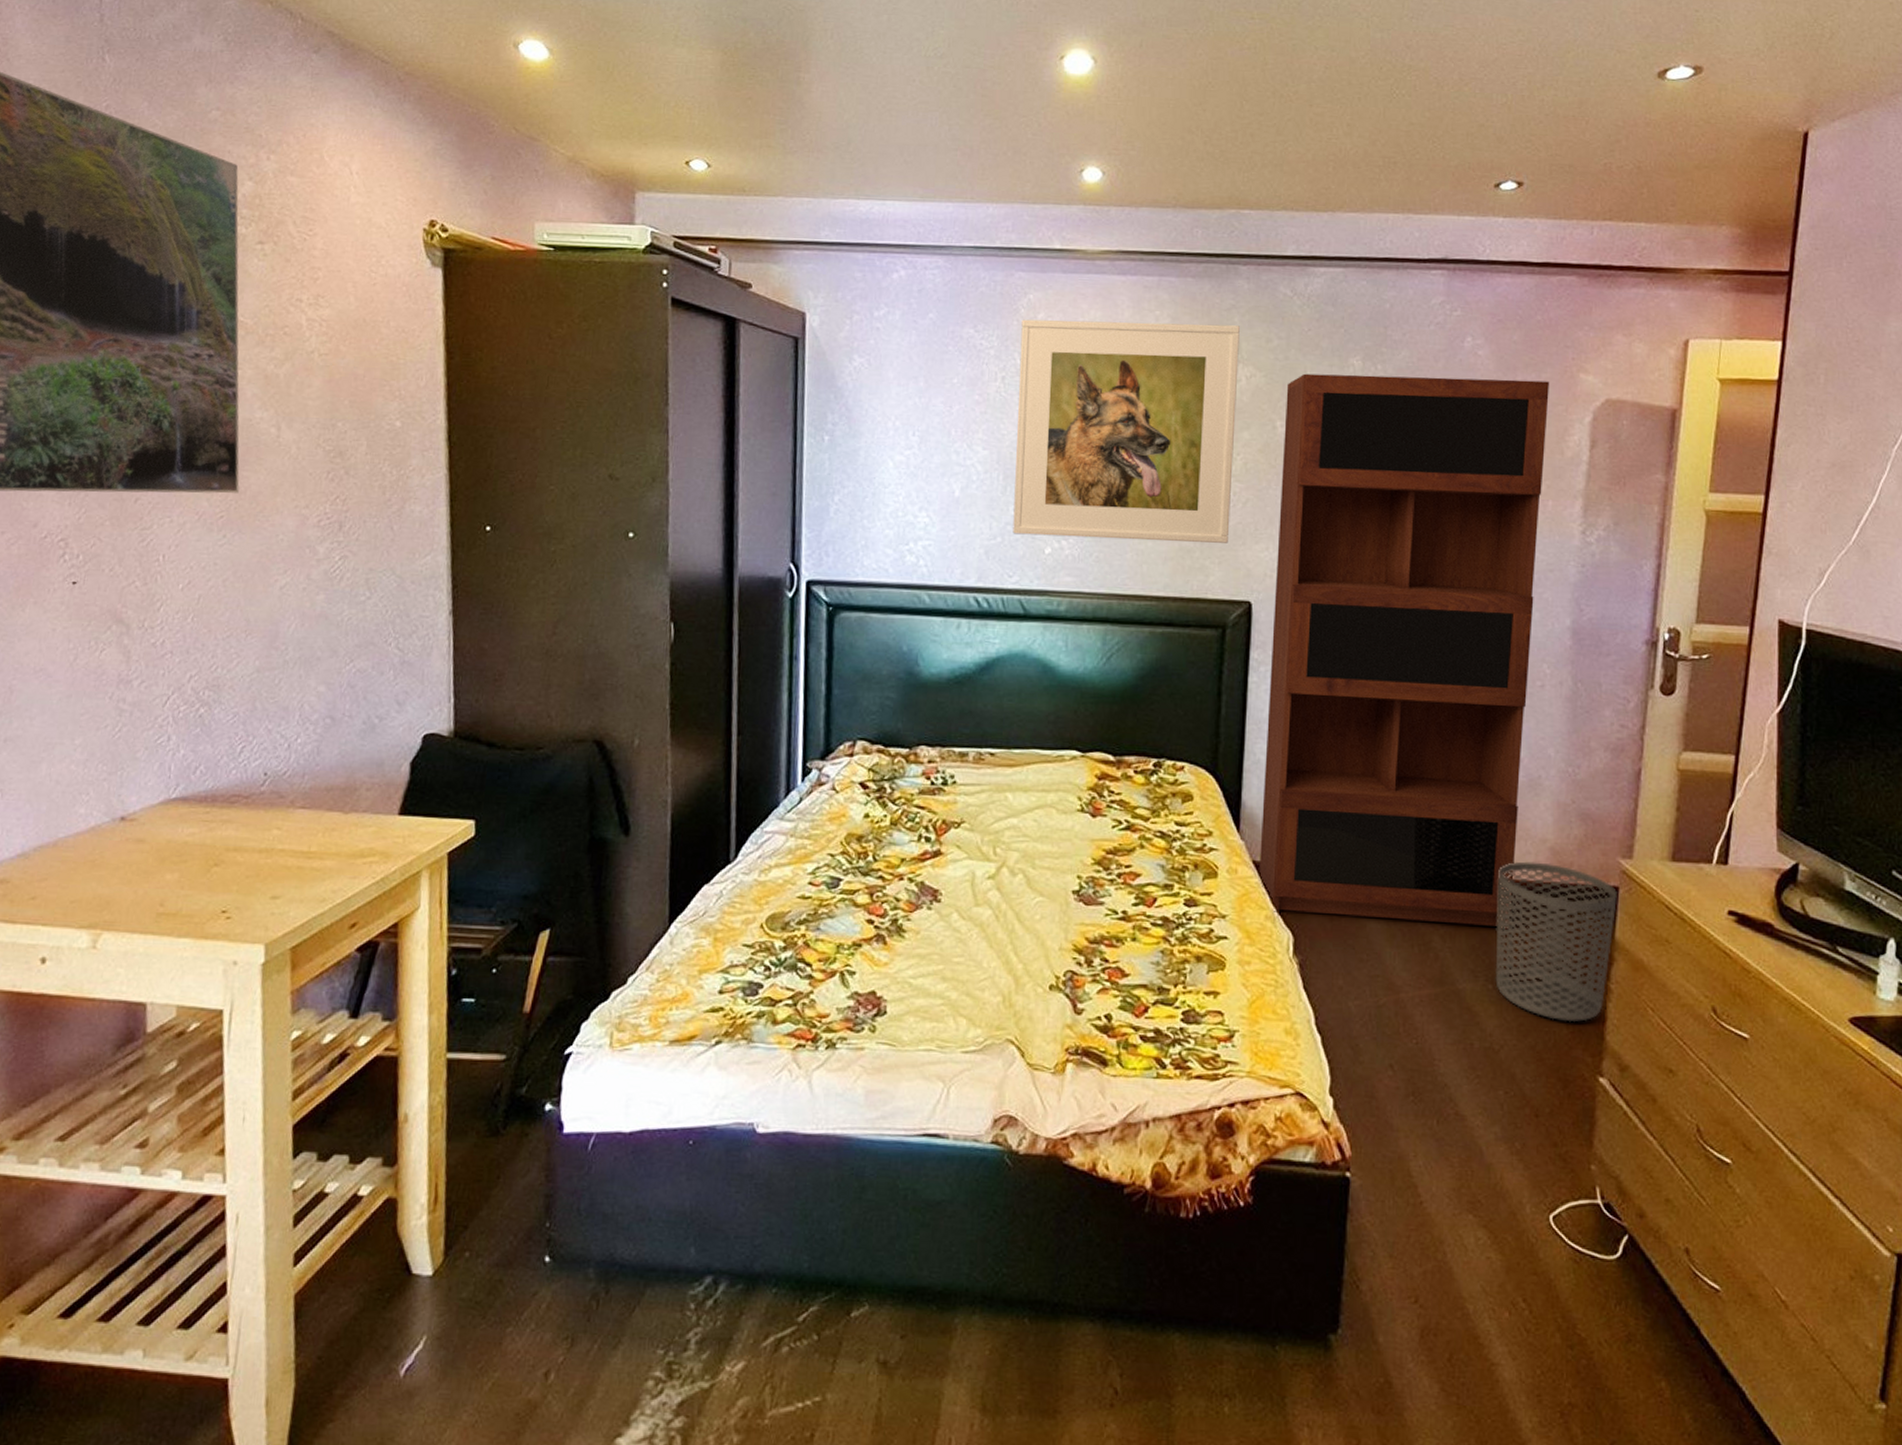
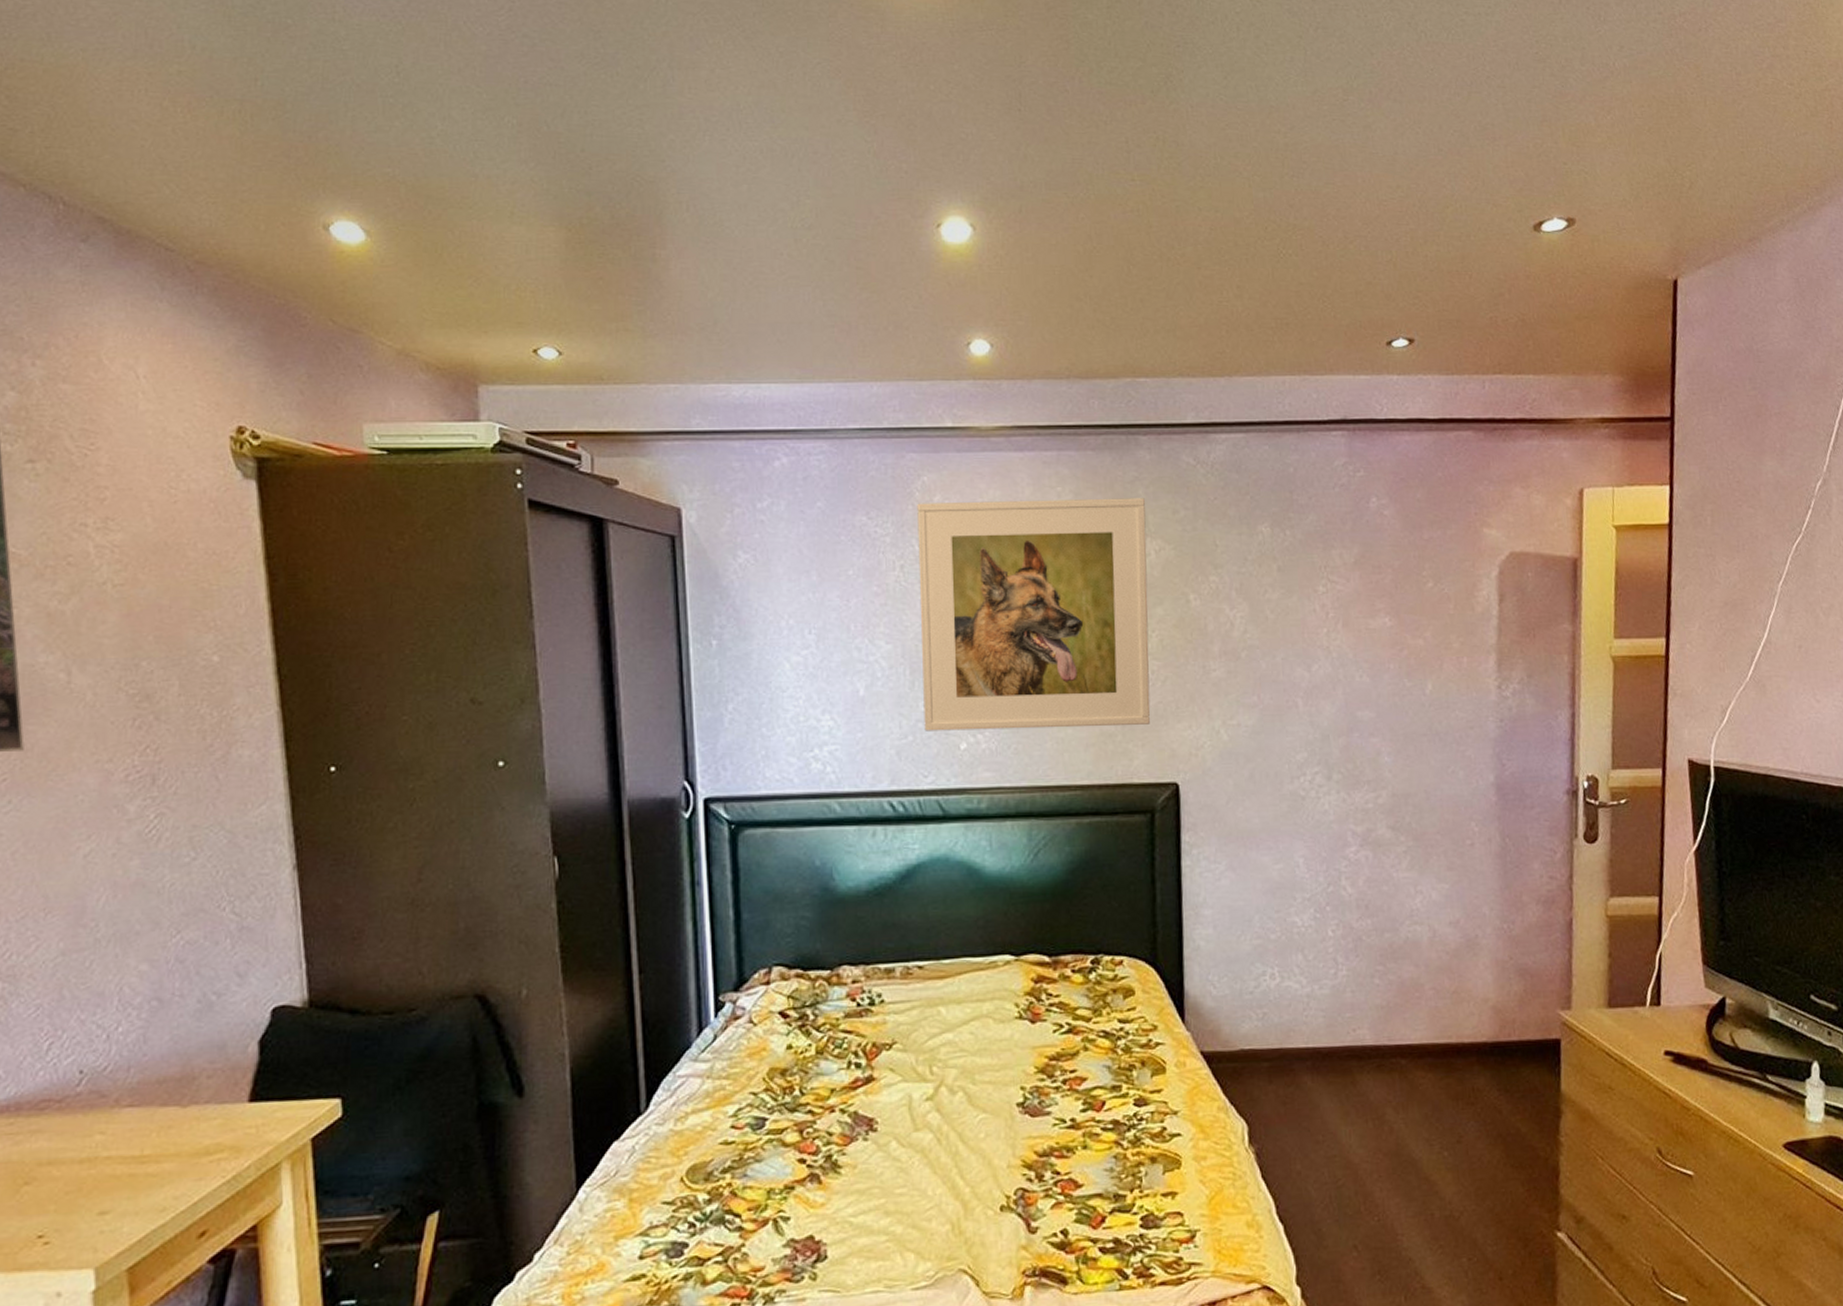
bookcase: present [1259,373,1550,930] -> none [1197,538,1460,1102]
waste bin: present [1495,861,1617,1023] -> none [1444,1022,1561,1181]

